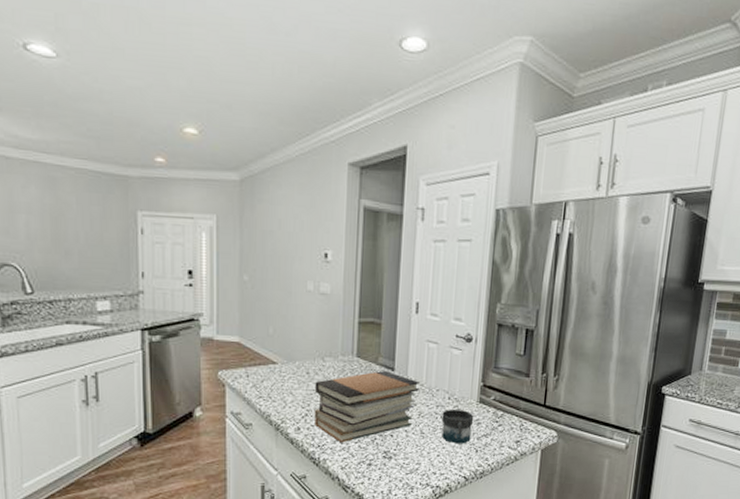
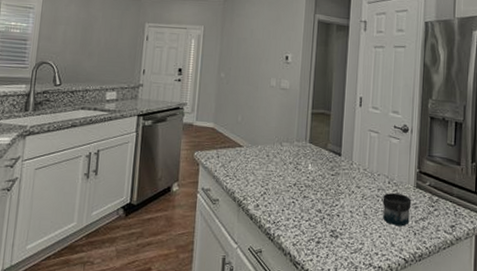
book stack: present [314,370,419,443] -> none [271,155,363,221]

